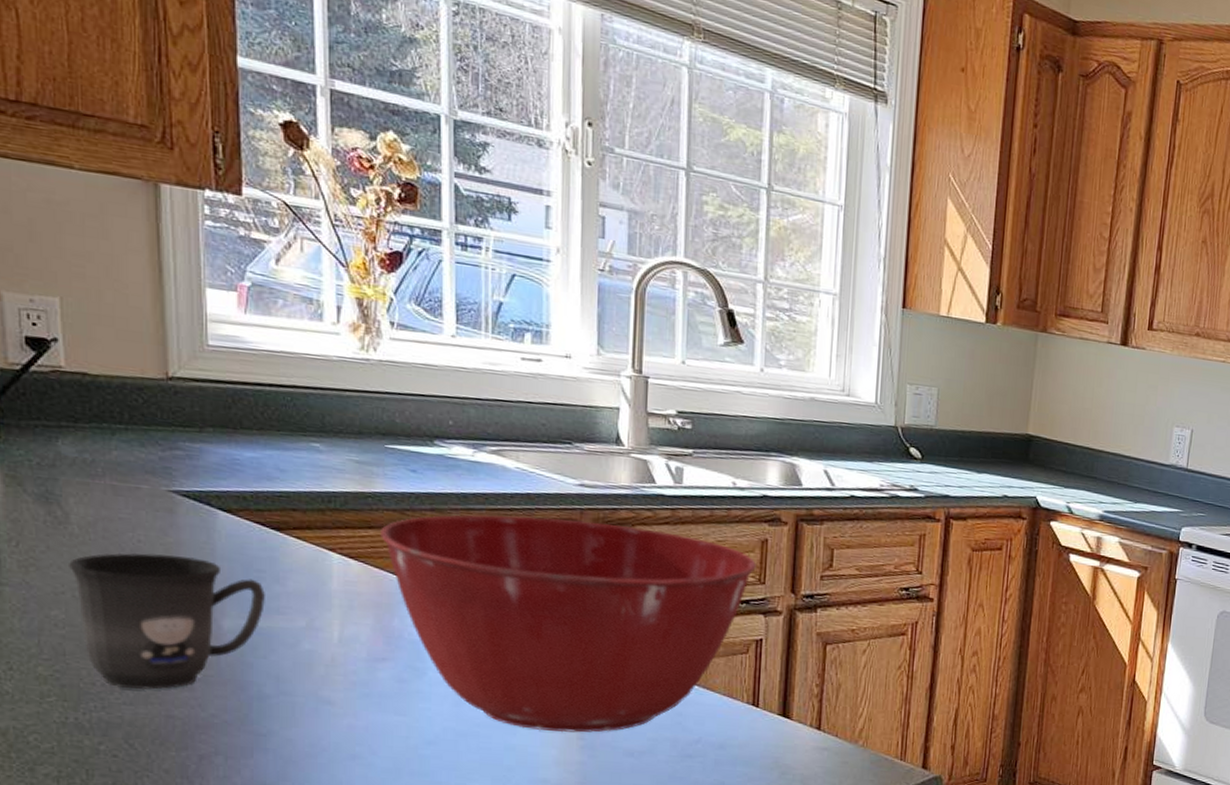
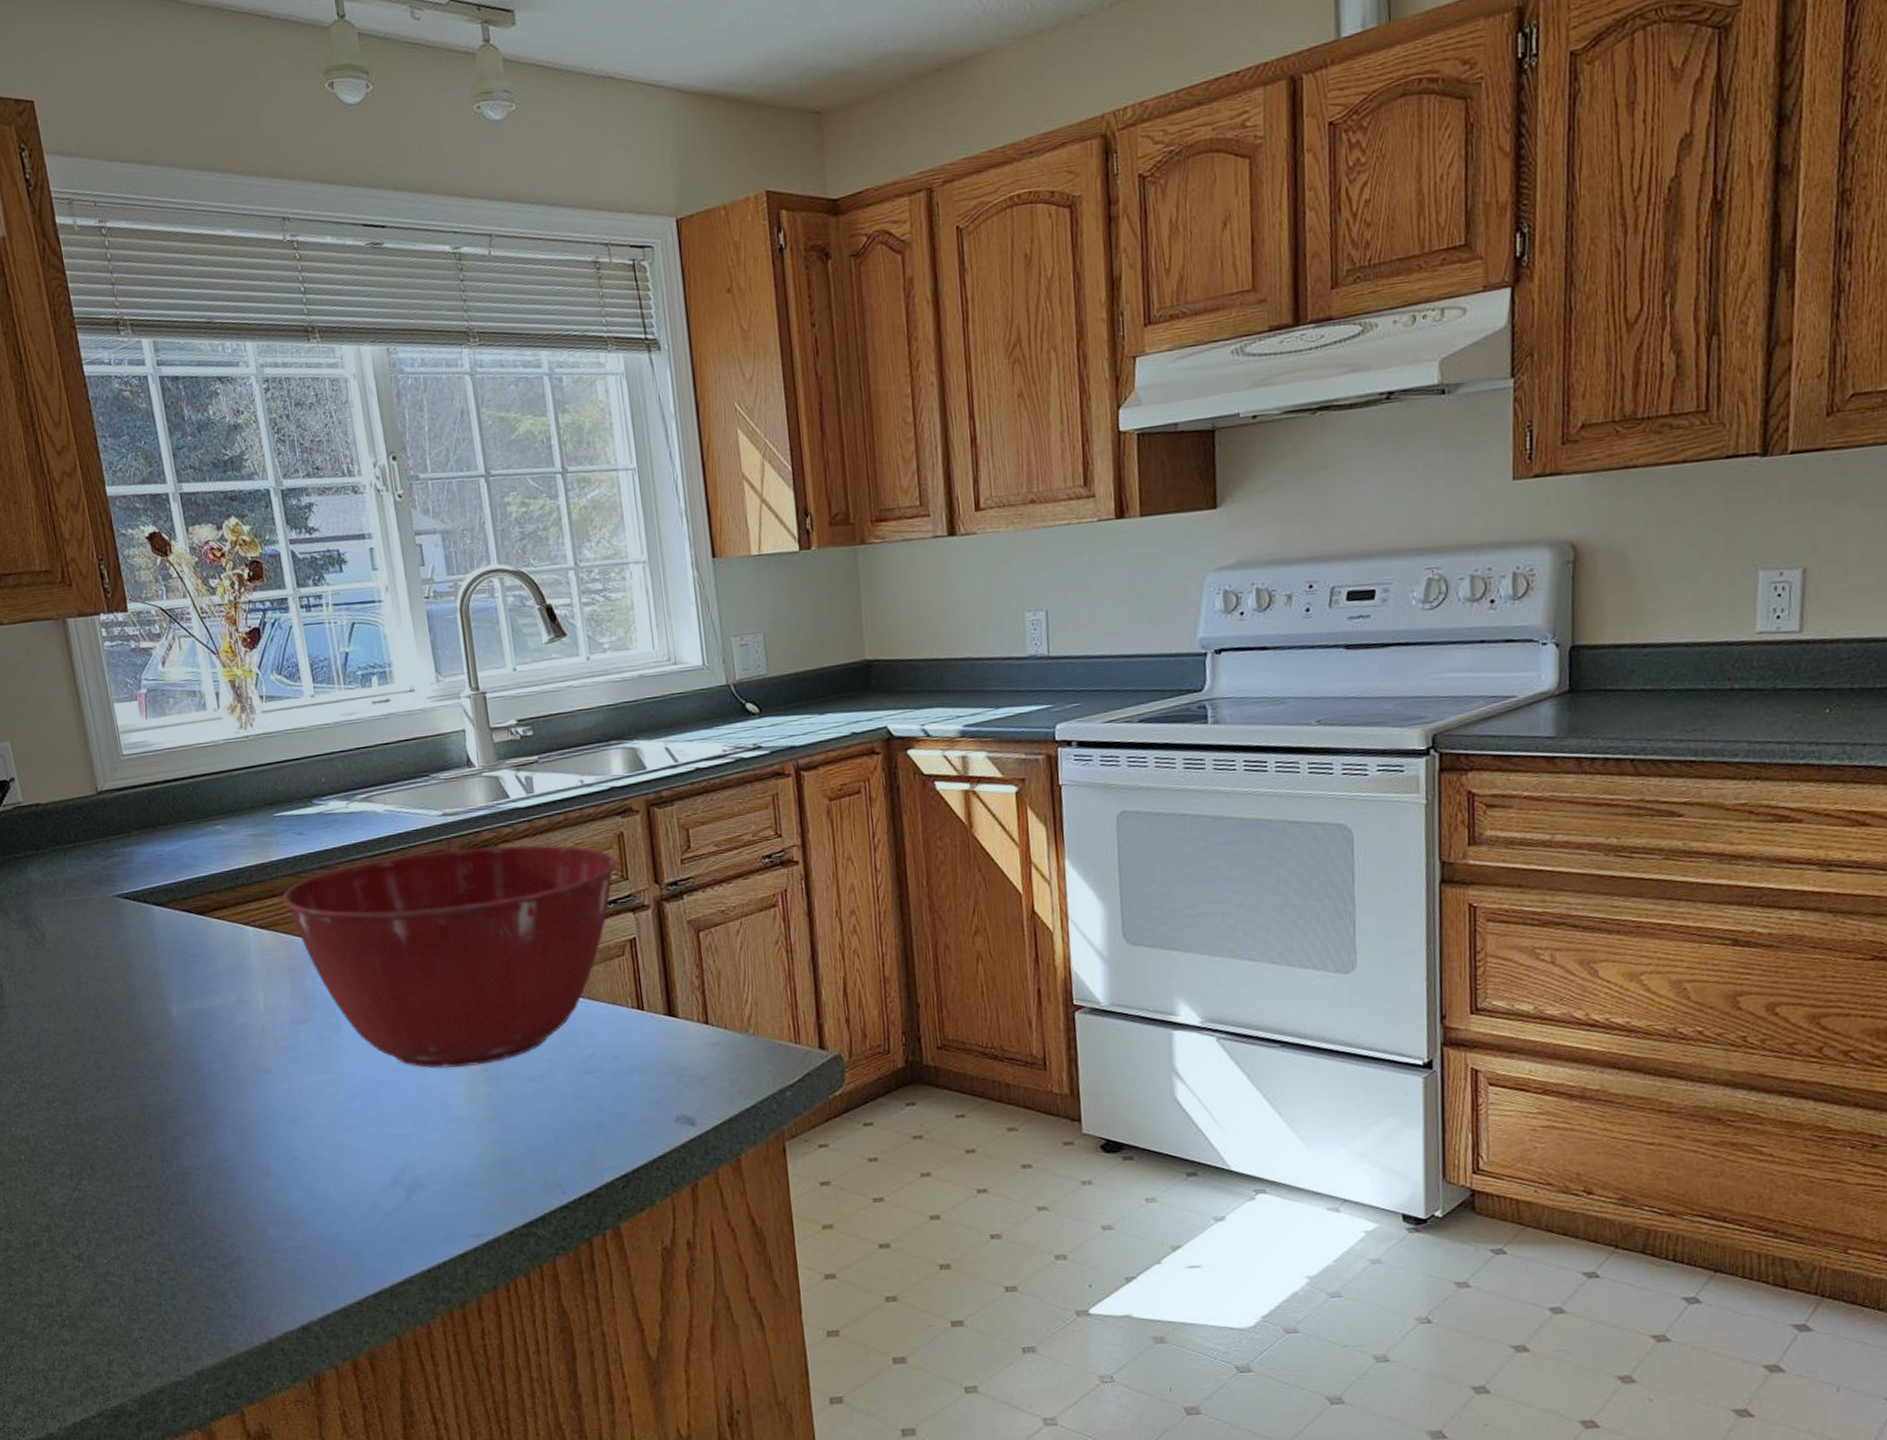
mug: present [69,553,265,690] -> none [51,953,202,1085]

